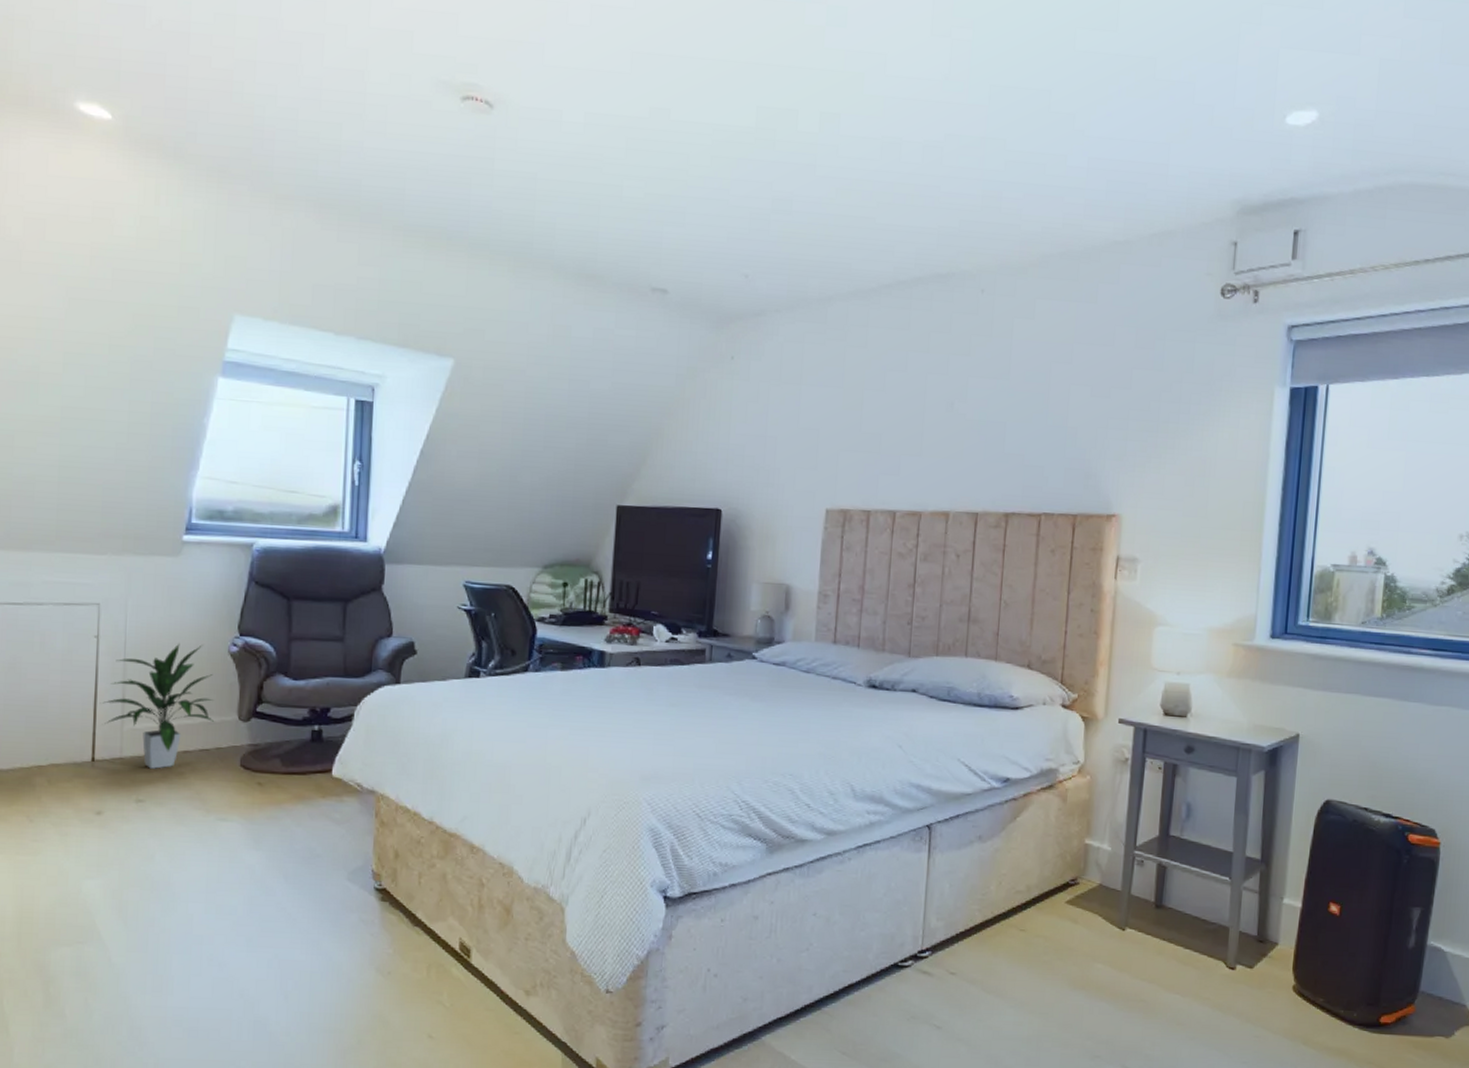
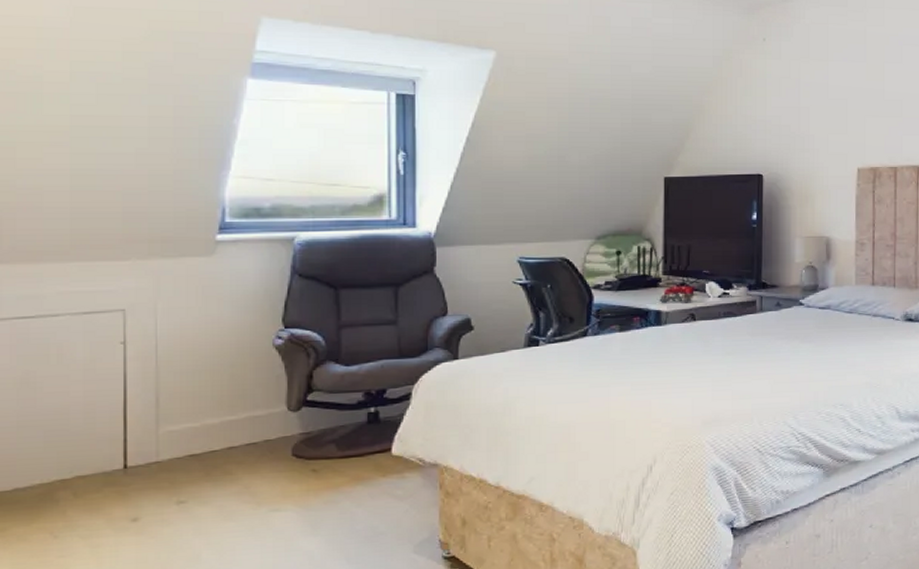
indoor plant: present [100,643,214,769] -> none [130,340,260,469]

